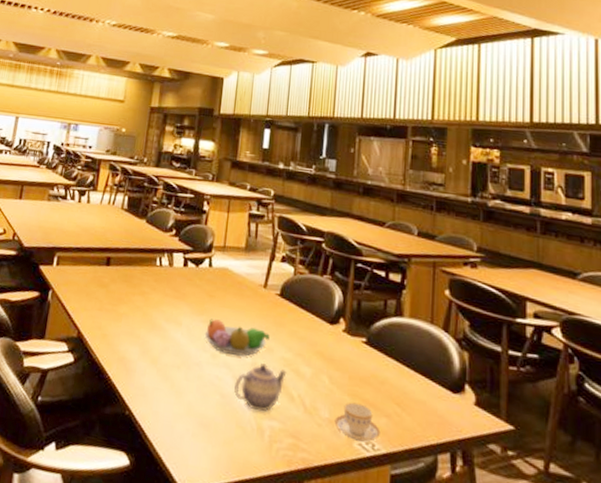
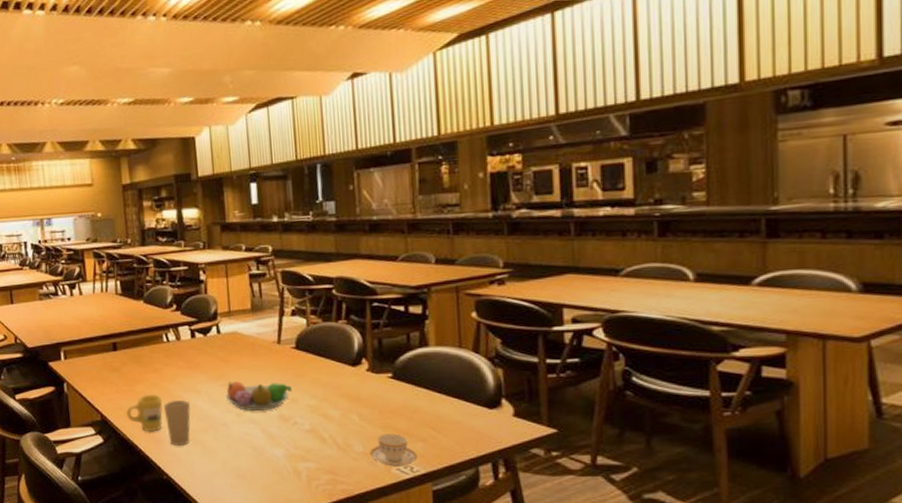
mug: none [103,316,142,359] -> present [125,394,163,432]
cup: none [140,328,169,380] -> present [163,399,191,445]
teapot: present [234,363,287,412] -> none [264,414,315,456]

